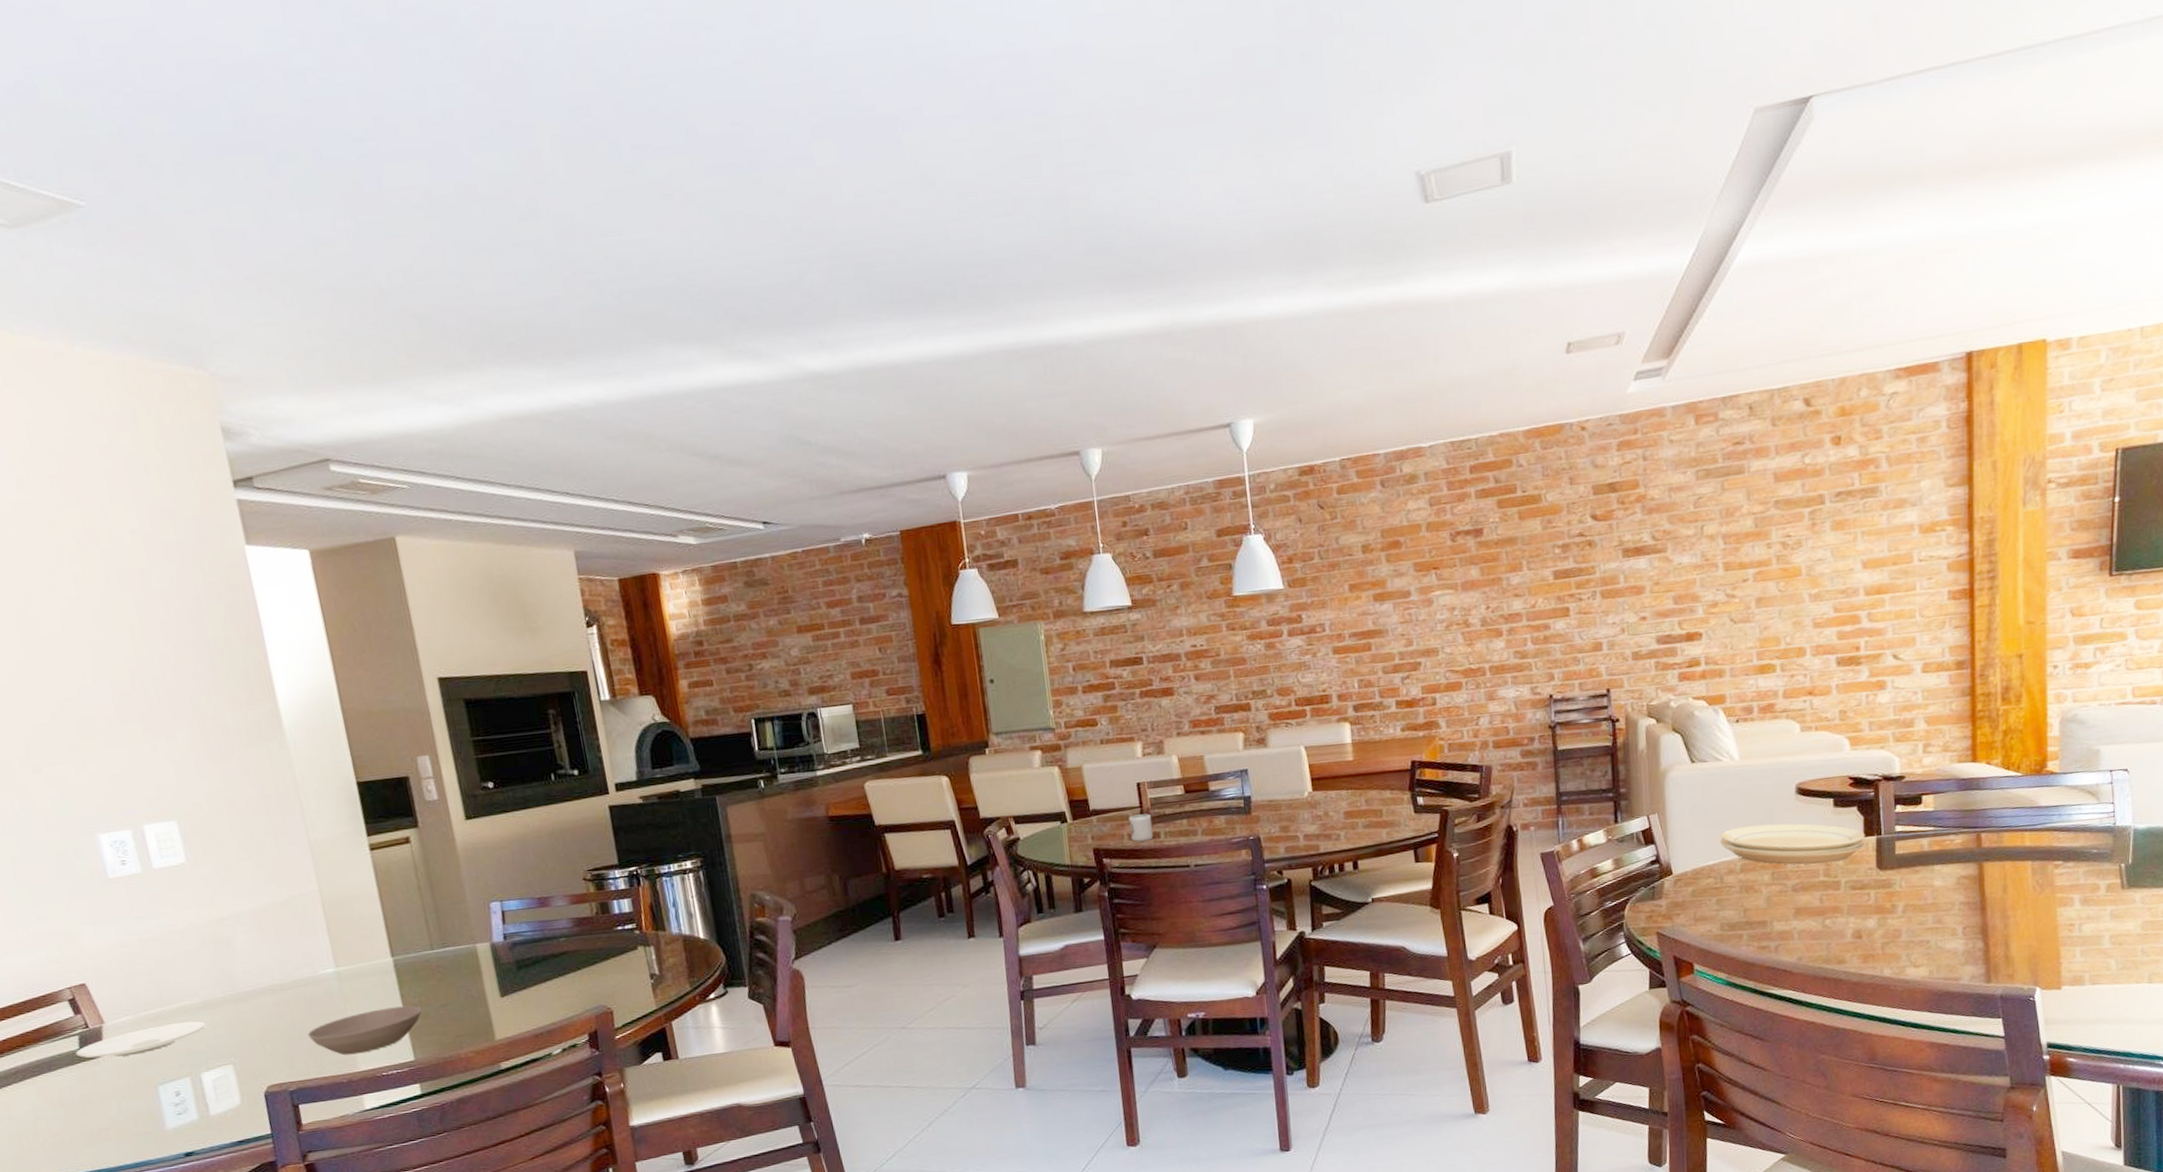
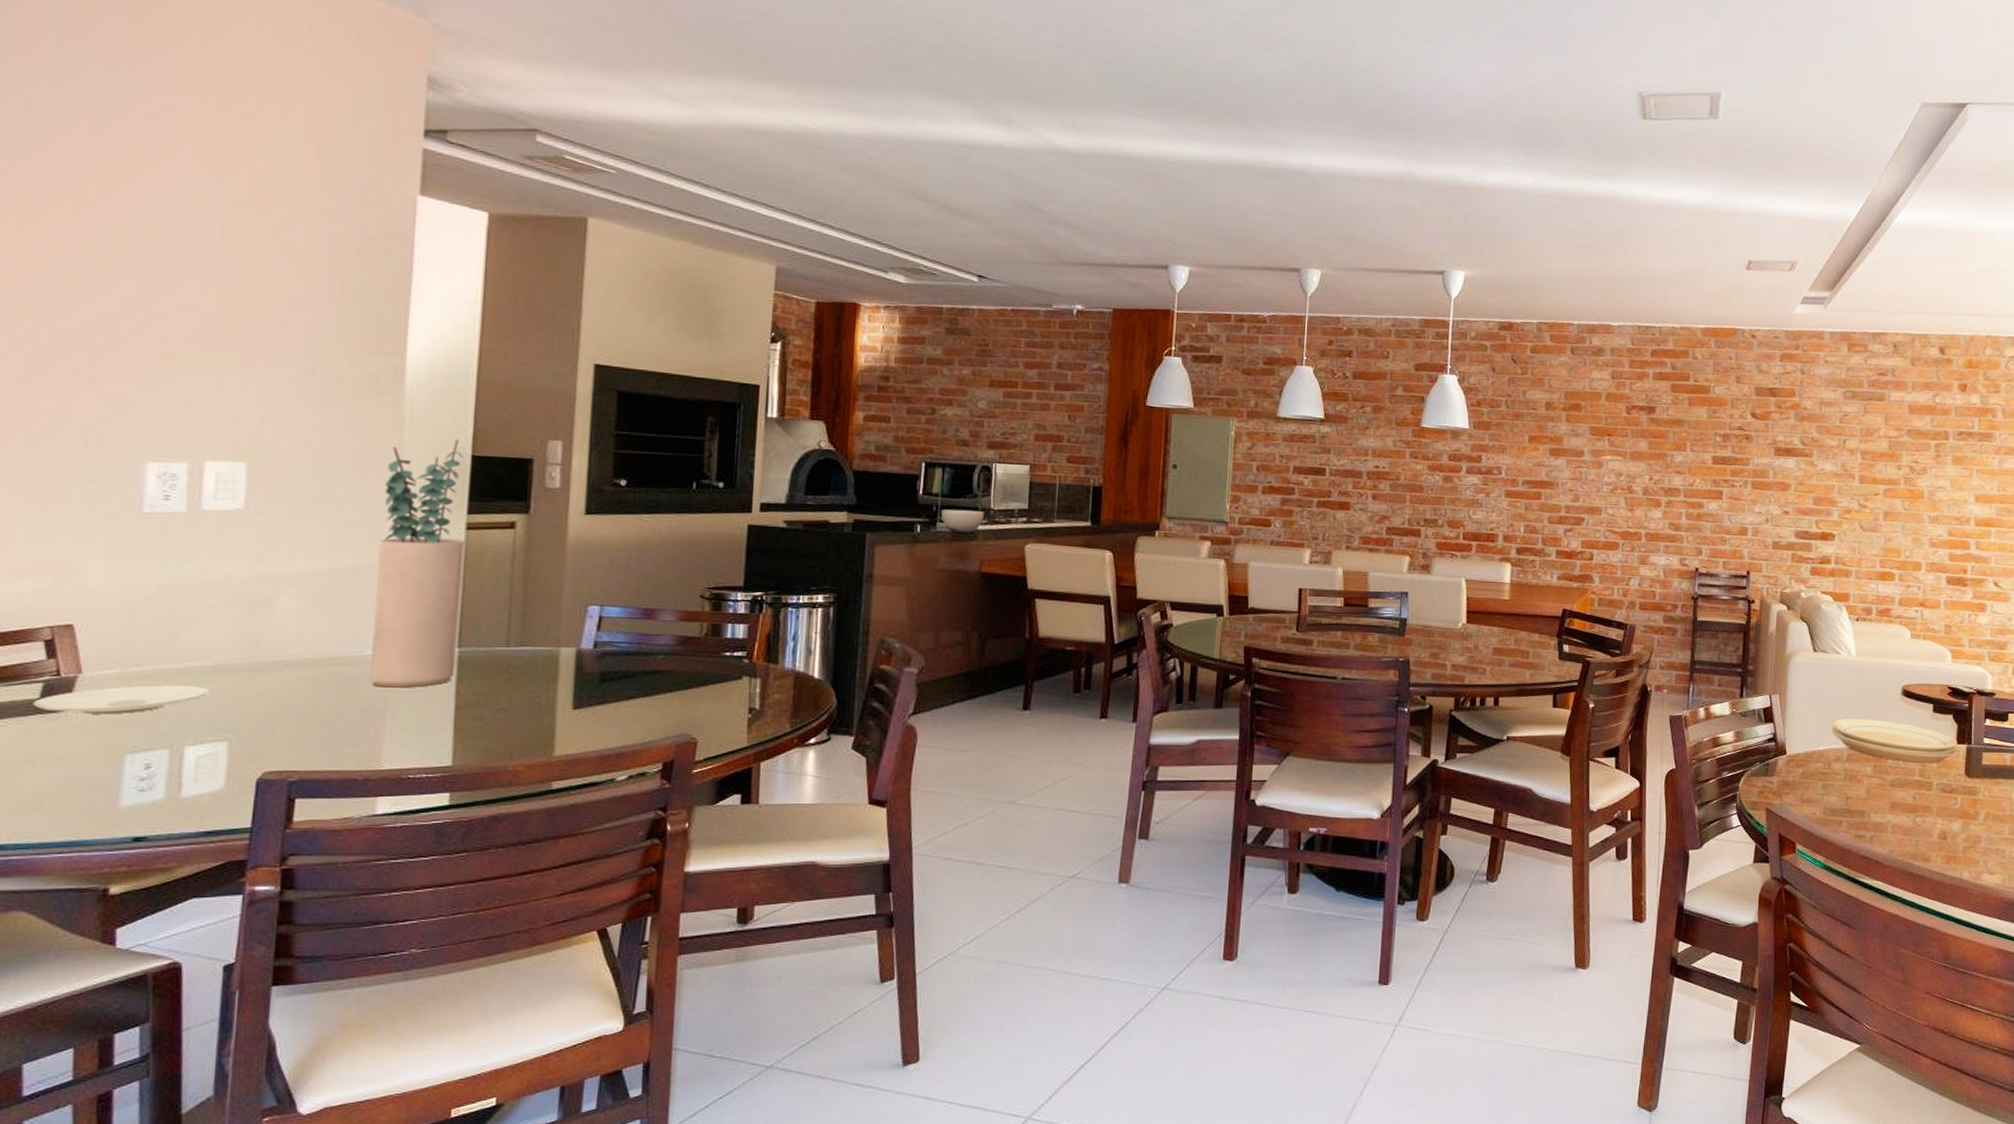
vase: none [289,769,396,1001] -> present [370,439,465,688]
bowl: present [307,1005,423,1055] -> none [330,703,477,750]
bowl: none [778,757,821,783] -> present [940,509,985,533]
cup: present [1128,813,1154,842] -> none [1283,619,1308,647]

